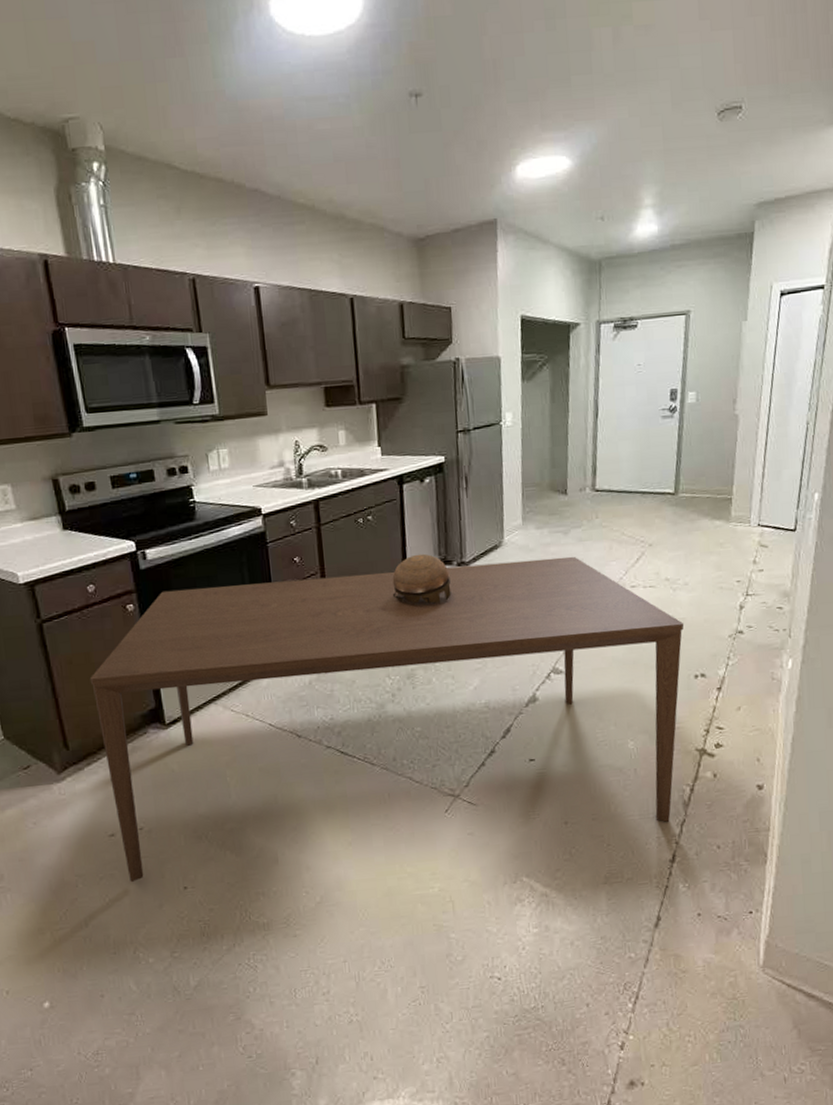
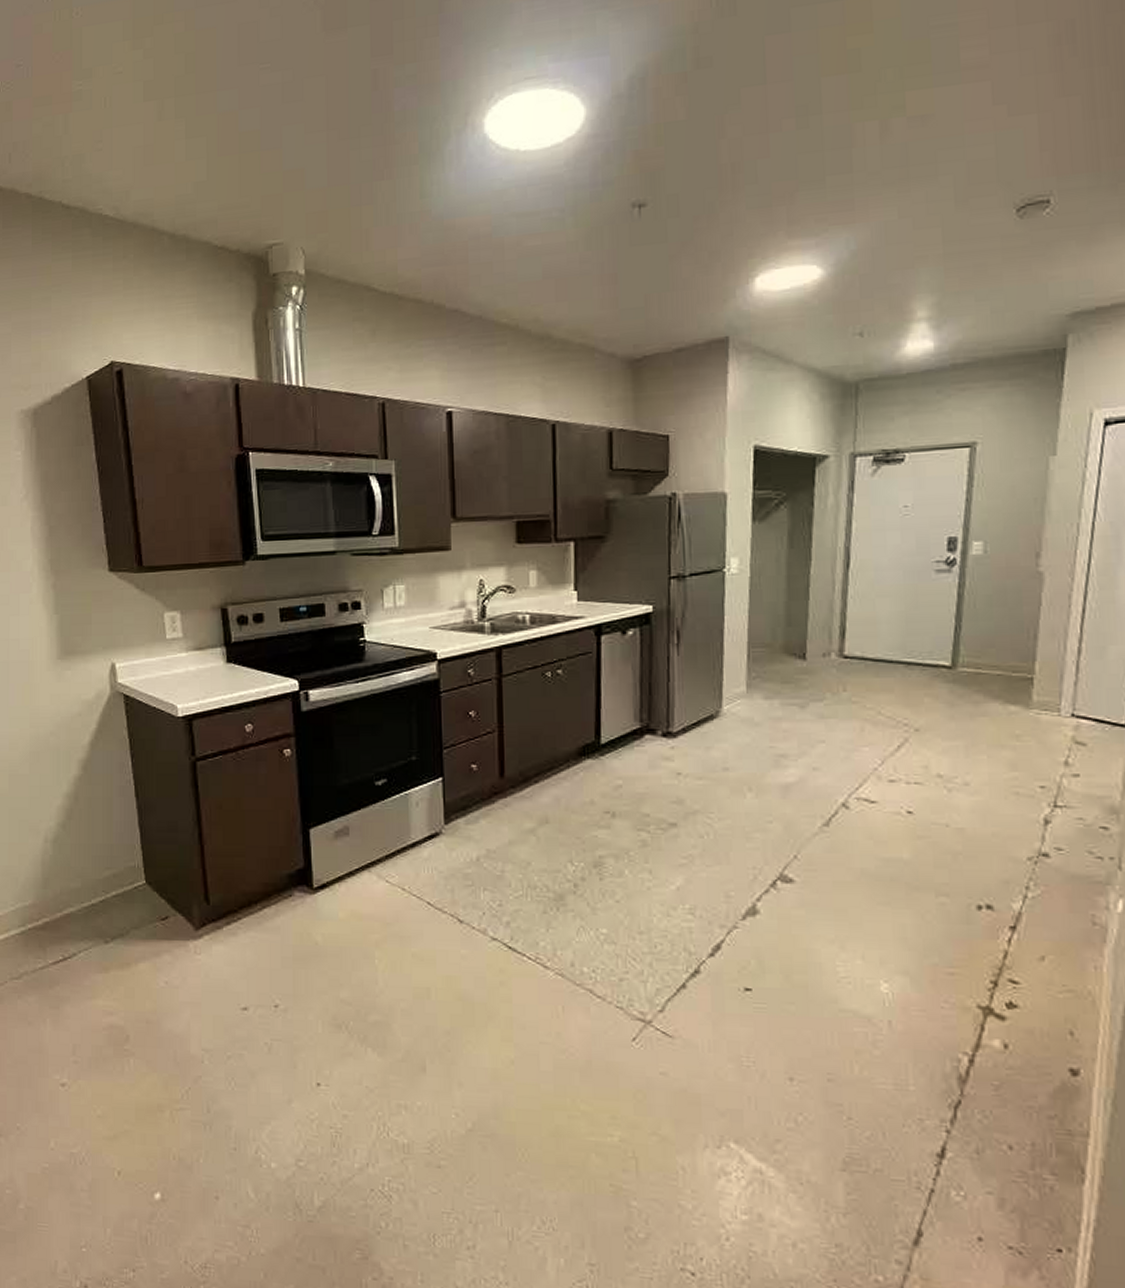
dining table: present [89,556,684,882] -> none [238,736,963,1100]
decorative bowl: present [392,553,451,604] -> none [581,718,653,779]

